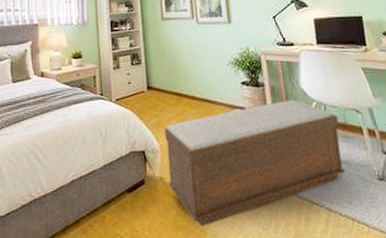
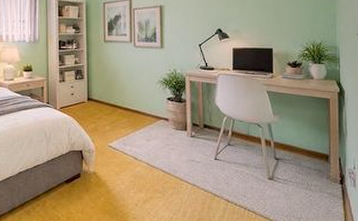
bench: present [164,99,345,226] -> none [100,114,243,211]

